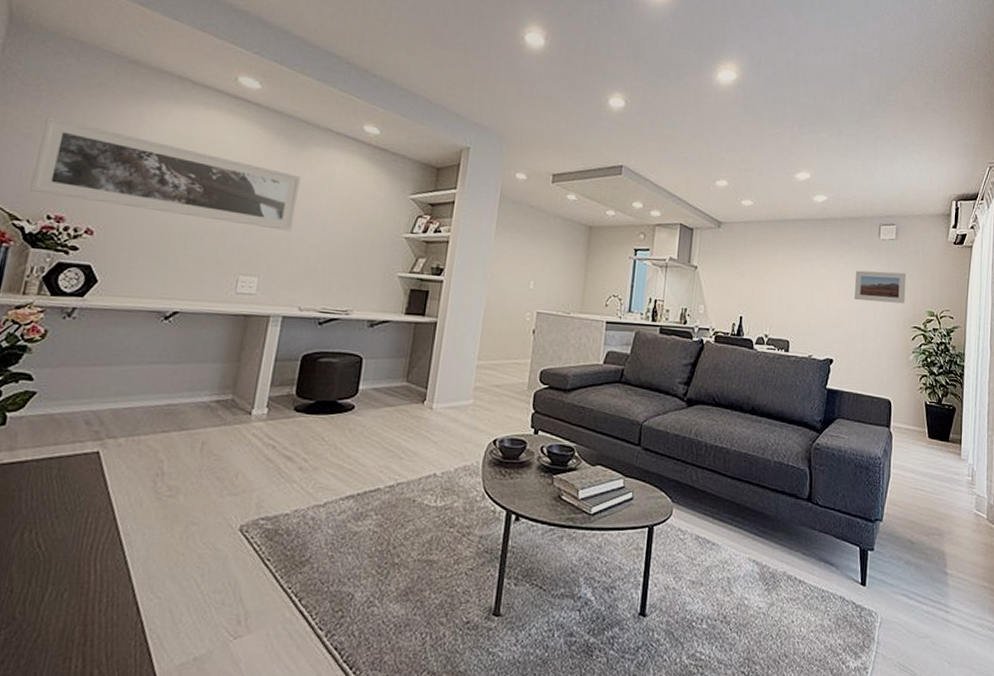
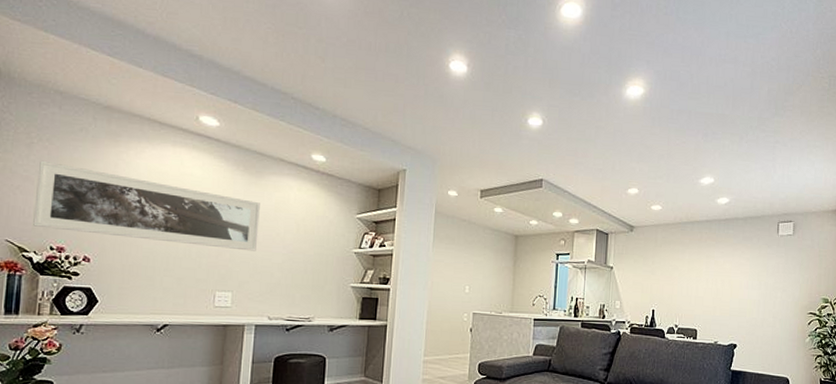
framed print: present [854,270,907,304] -> none [755,264,803,293]

